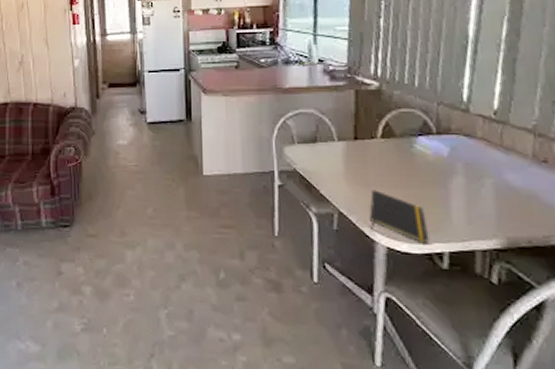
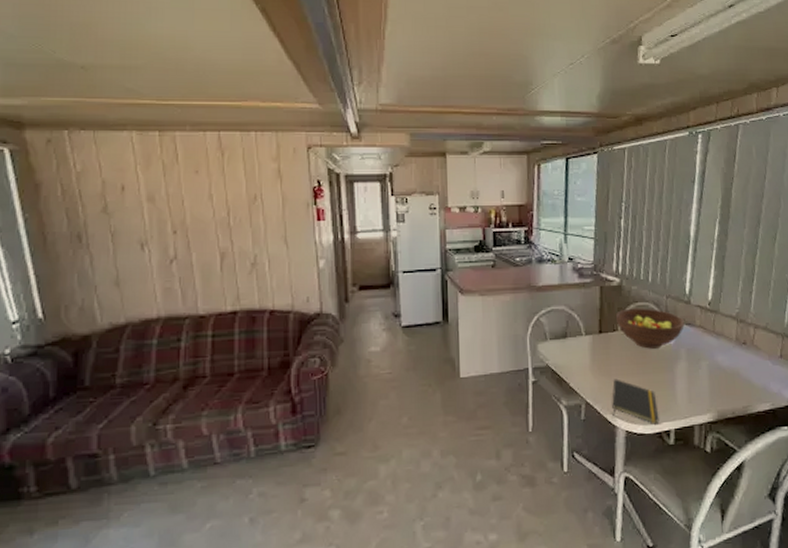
fruit bowl: none [375,115,461,160] -> present [616,308,684,349]

